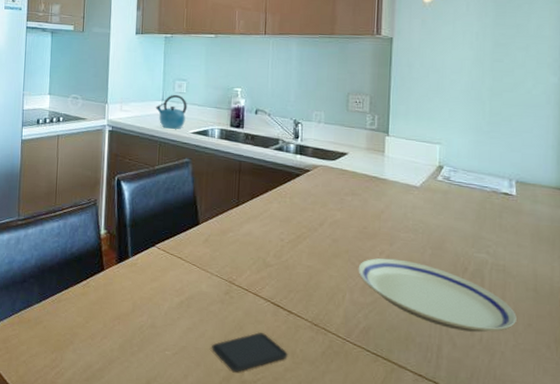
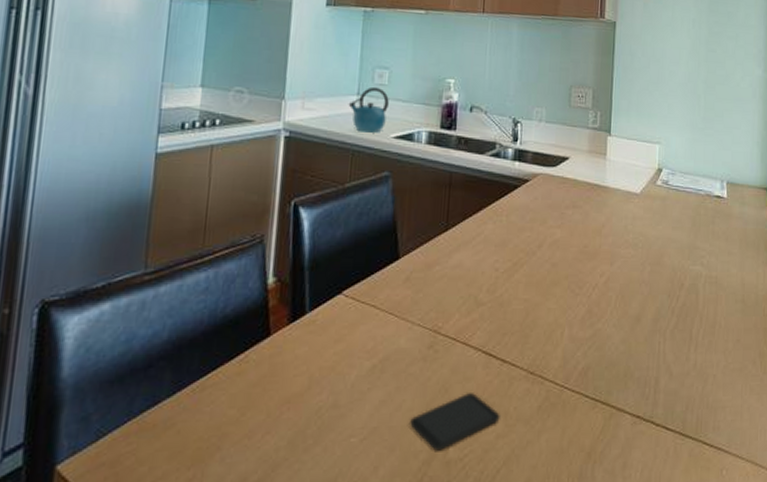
plate: present [358,258,517,332] -> none [577,281,727,357]

